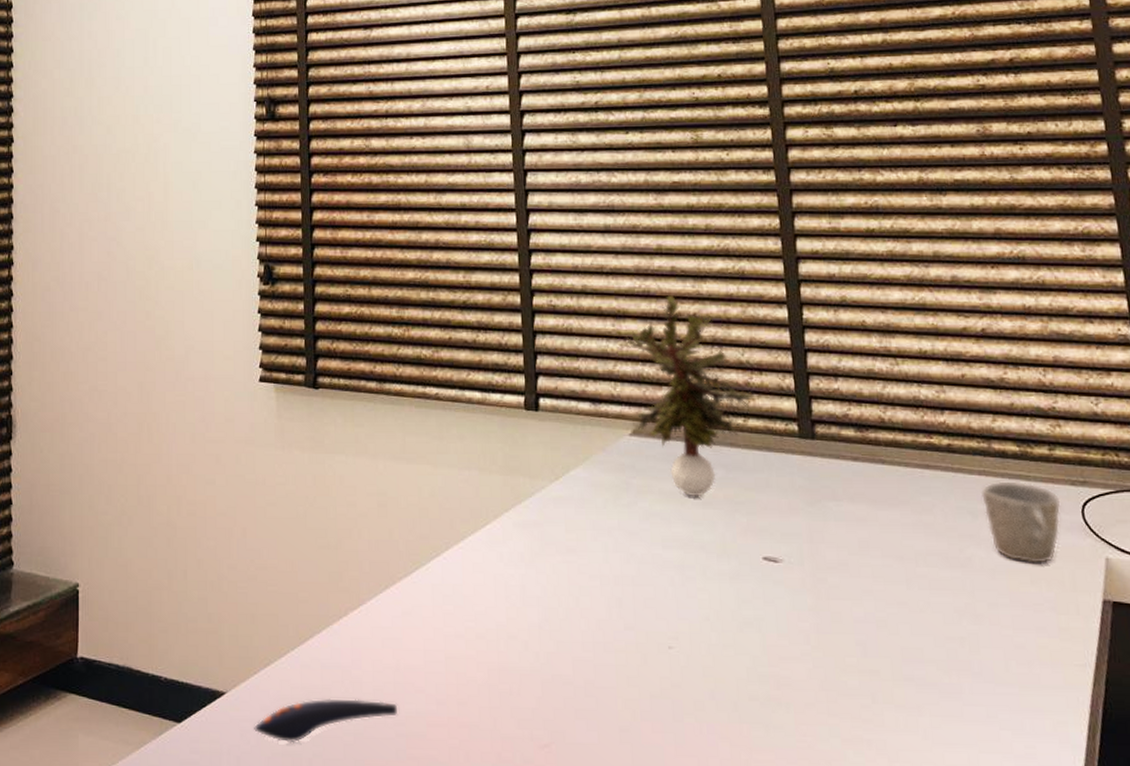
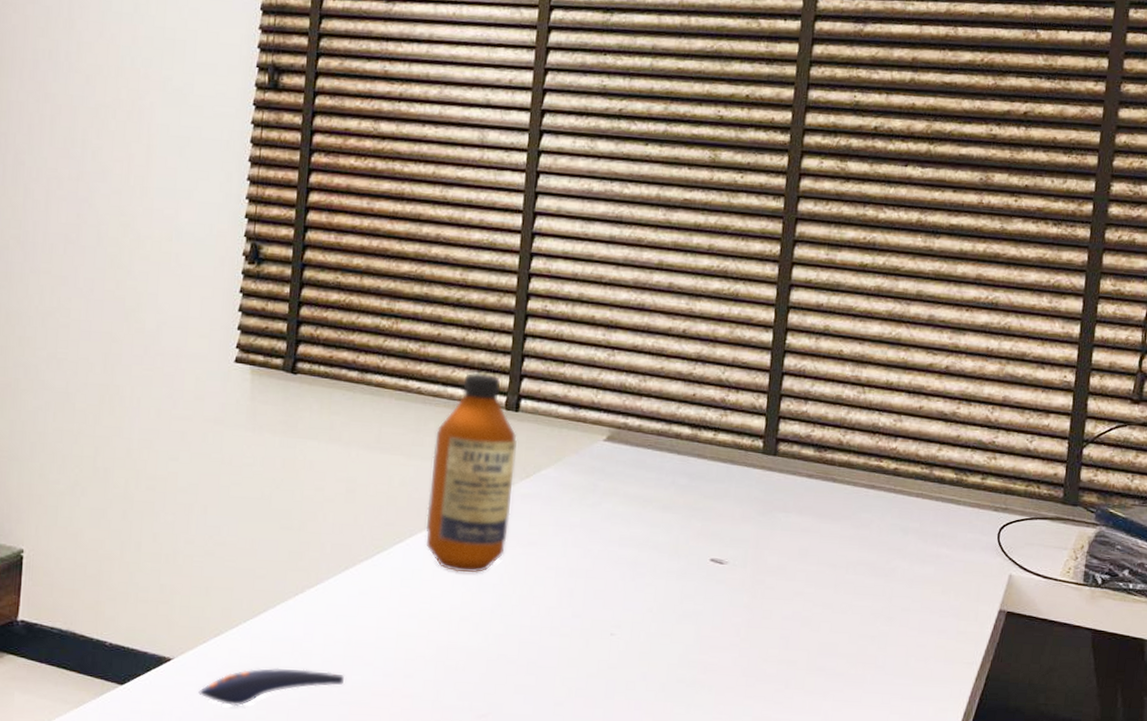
bottle: none [459,374,545,586] -> present [426,372,517,573]
potted plant: present [623,293,755,497] -> none [609,308,728,502]
mug: present [981,481,1061,563] -> none [915,503,982,577]

